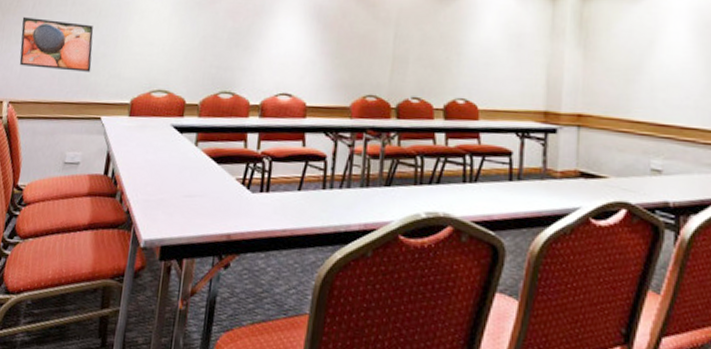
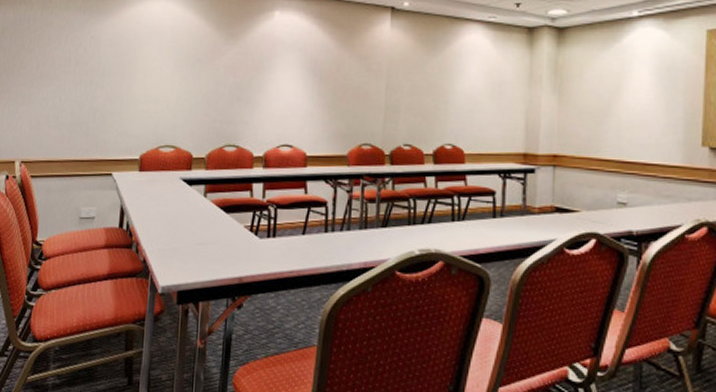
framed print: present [19,16,94,72] -> none [27,77,99,130]

